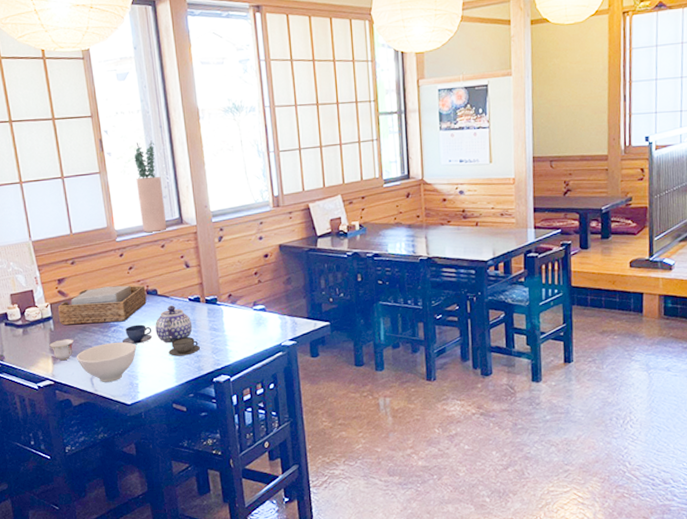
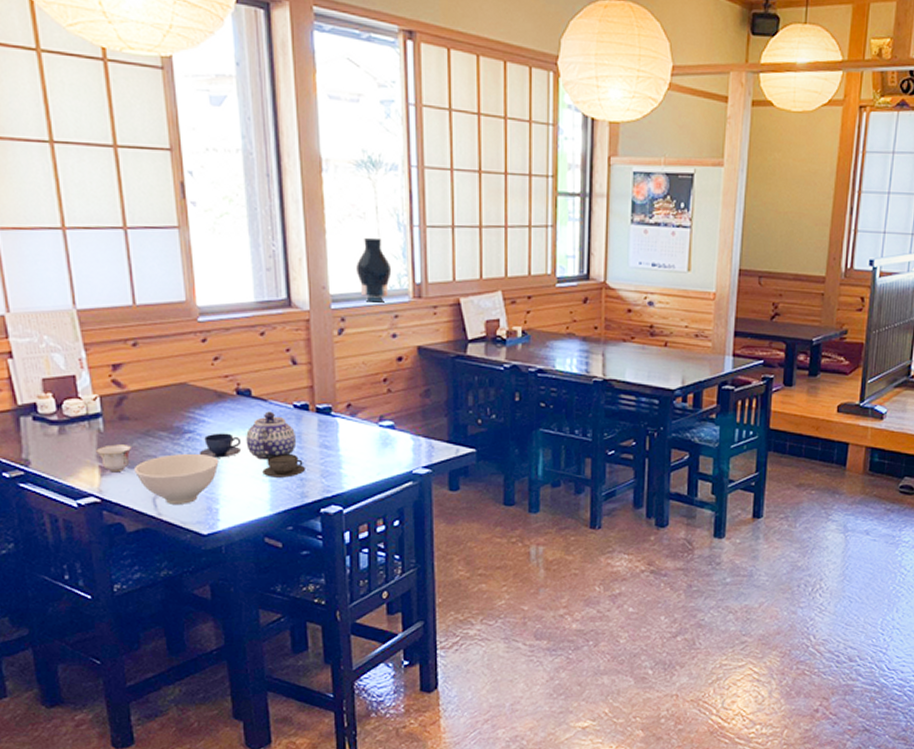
napkin holder: present [57,285,147,326] -> none [110,380,236,428]
vase: present [134,140,167,233] -> none [229,192,269,315]
vase: none [229,165,256,214] -> present [357,238,392,303]

